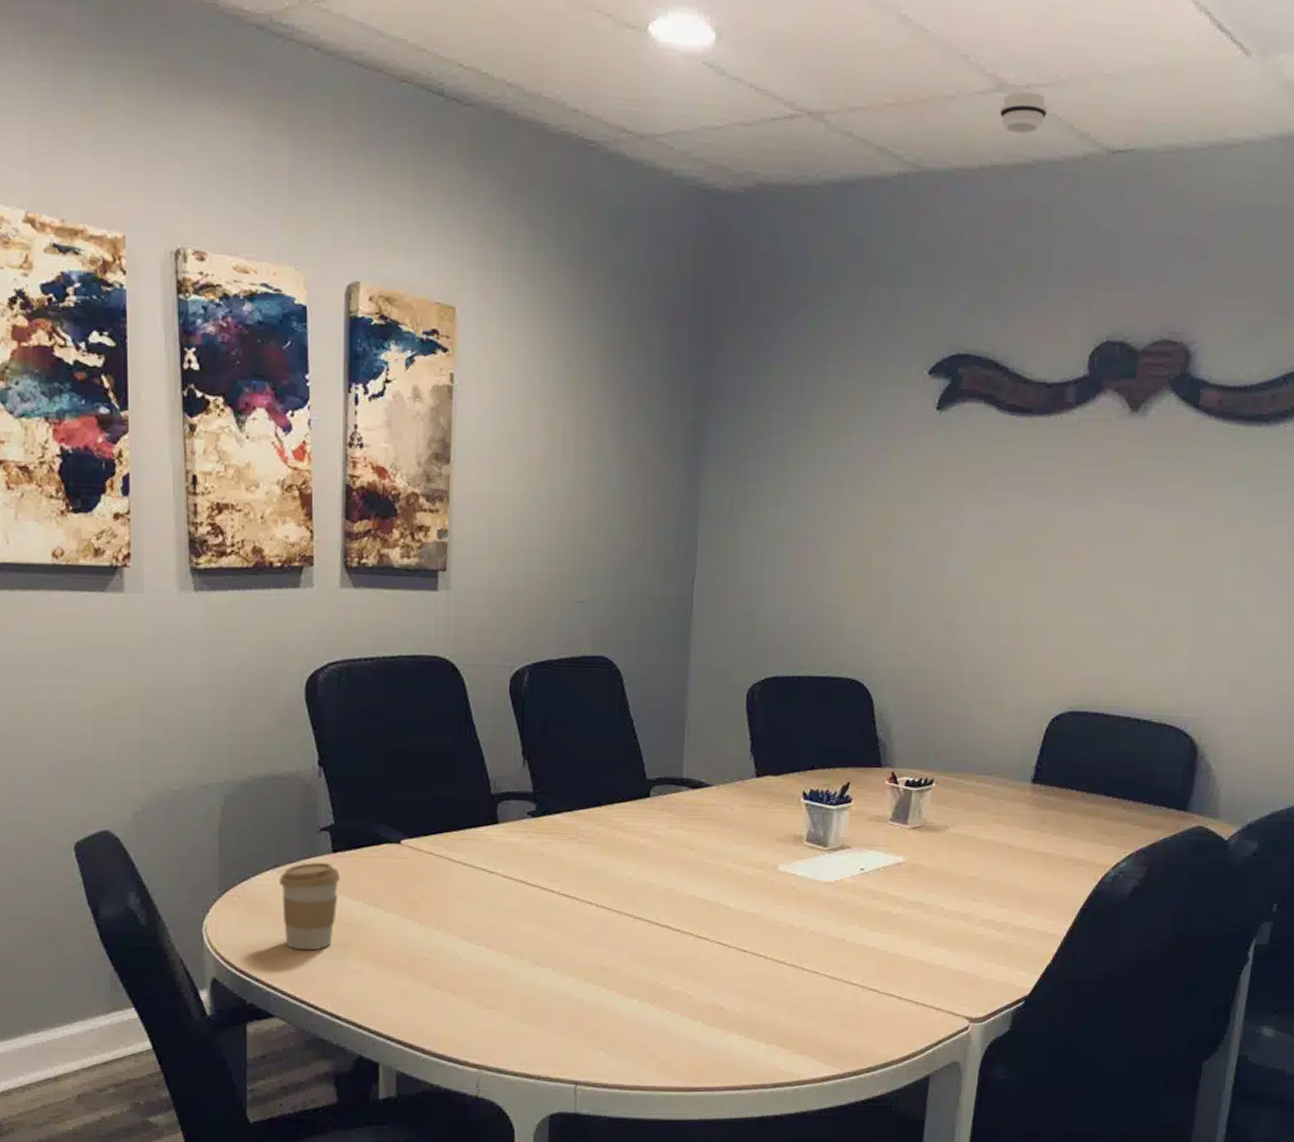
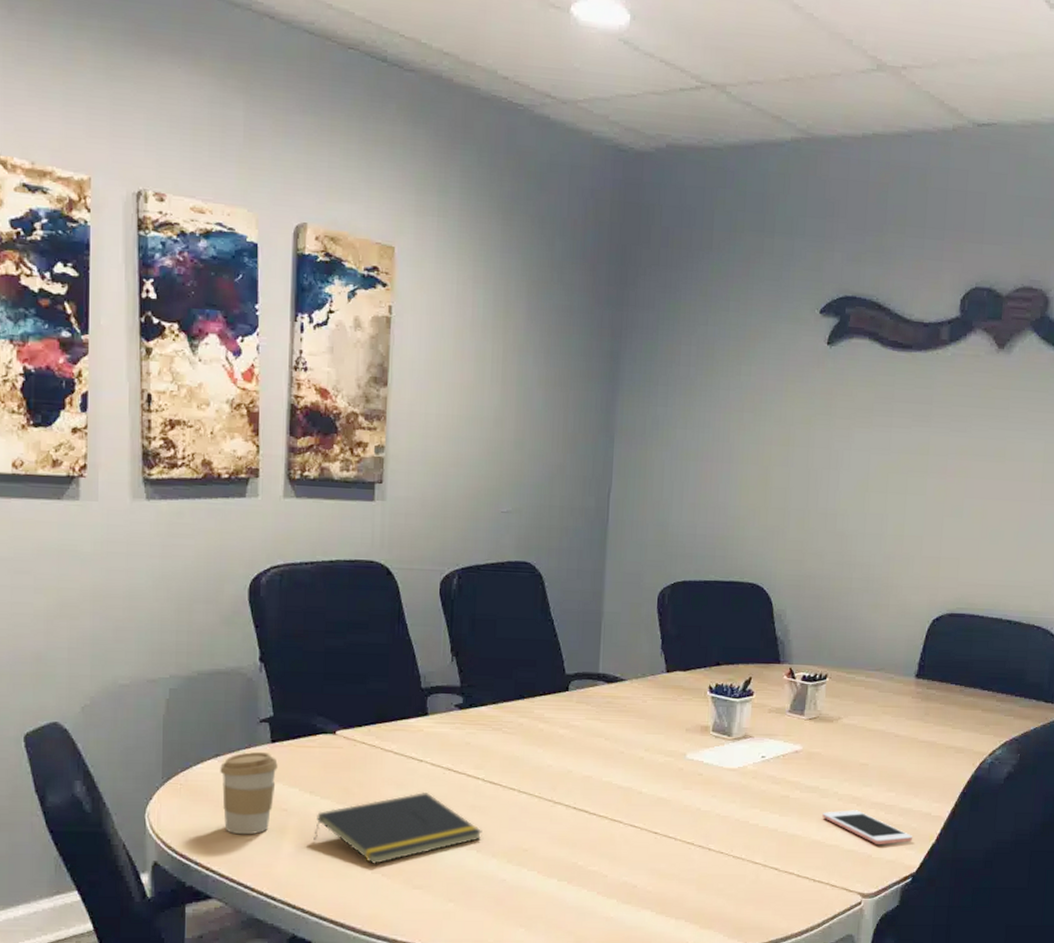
notepad: none [379,905,558,983] -> present [313,791,482,865]
cell phone: none [926,927,1027,966] -> present [822,810,913,845]
smoke detector: present [999,91,1048,134] -> none [879,72,922,108]

